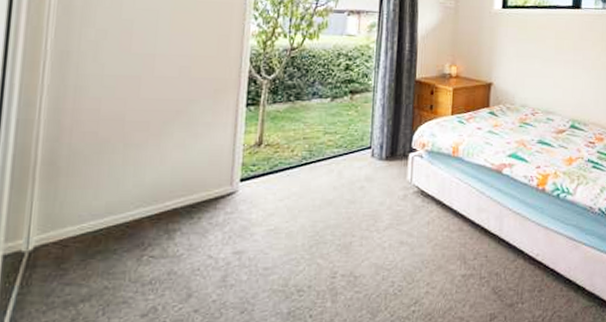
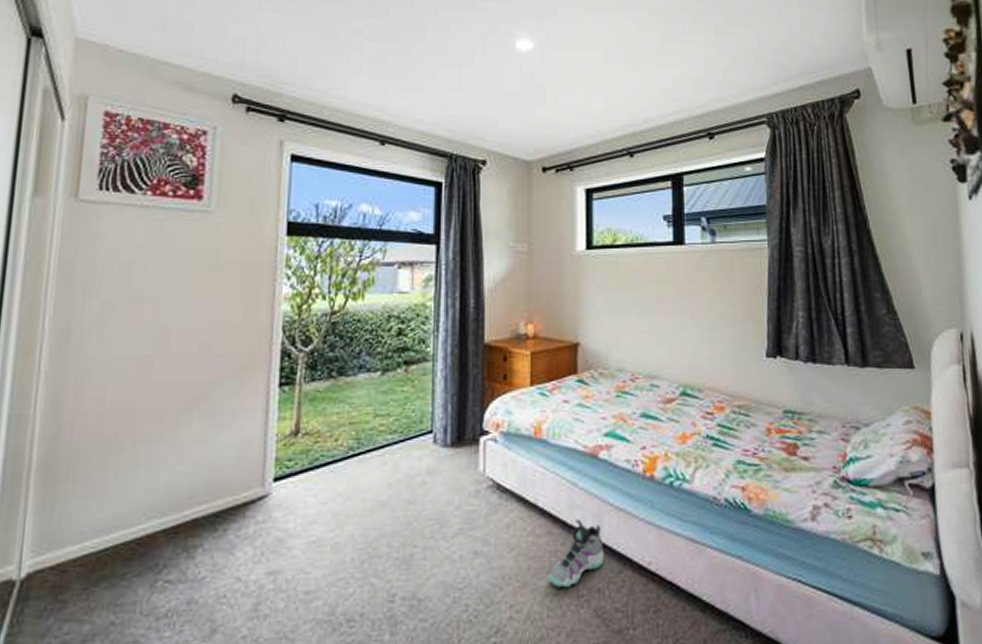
sneaker: none [458,219,503,272] -> present [548,519,605,588]

